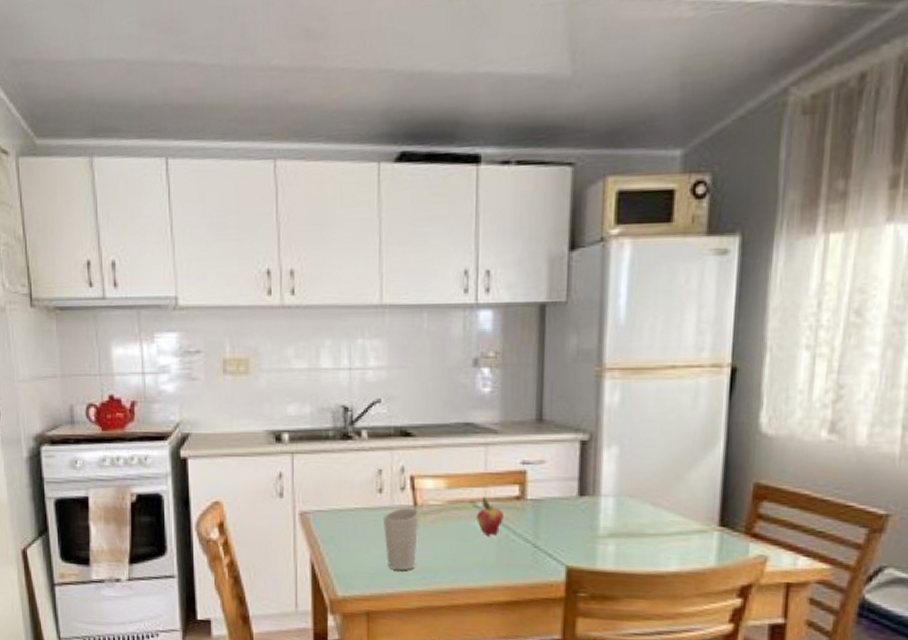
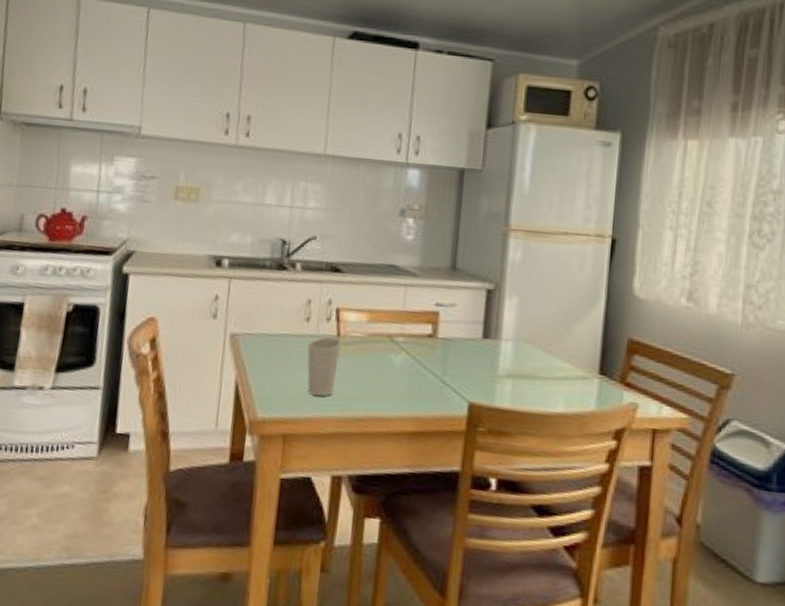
fruit: present [476,497,503,536] -> none [392,333,417,369]

